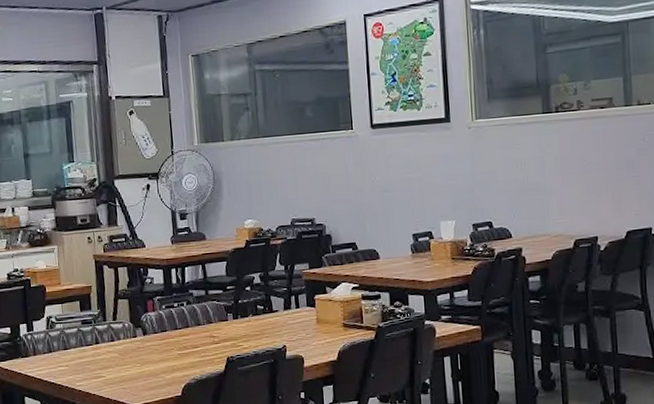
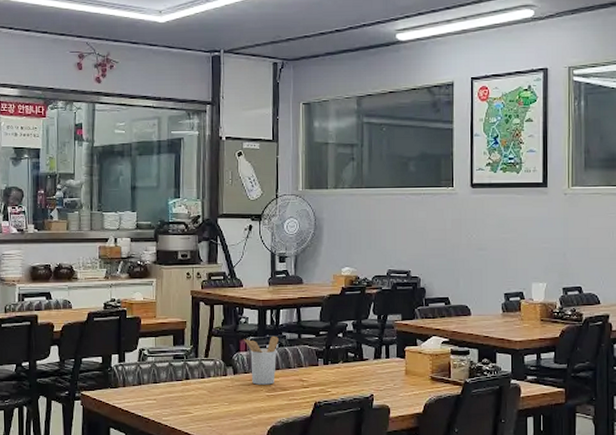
utensil holder: none [151,294,186,344] -> present [244,335,279,385]

